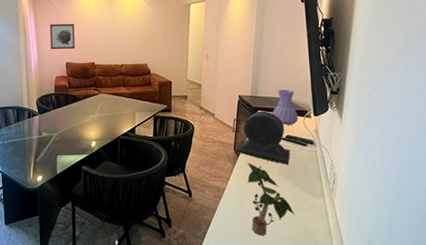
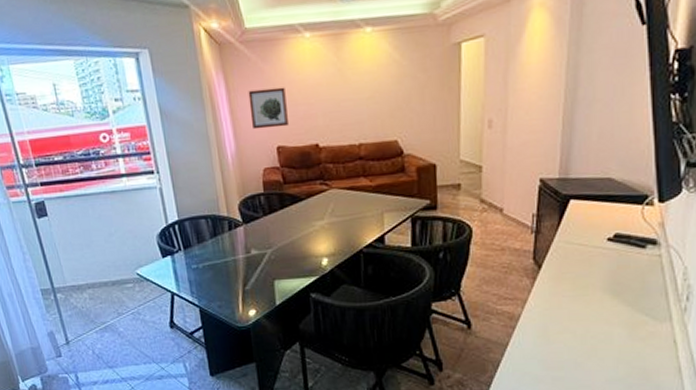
speaker: present [235,111,290,165] -> none [535,199,620,278]
potted plant: present [247,162,295,236] -> none [553,276,627,378]
vase: present [272,90,298,125] -> none [592,165,633,218]

